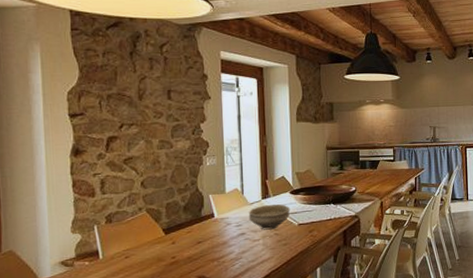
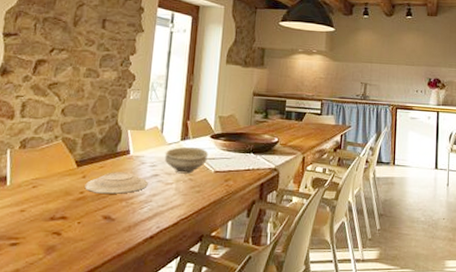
plate: none [175,234,236,257] -> present [85,172,148,194]

